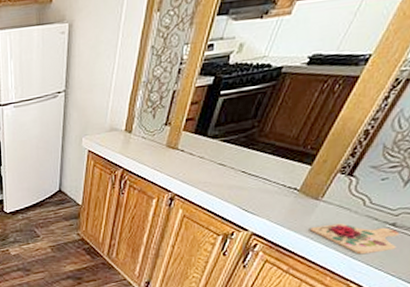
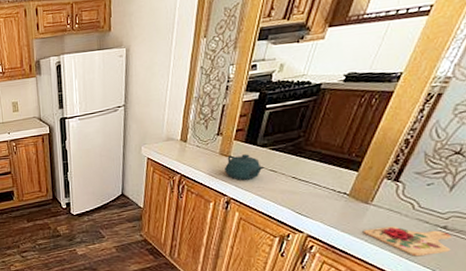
teapot: none [170,146,214,175] -> present [224,154,265,180]

